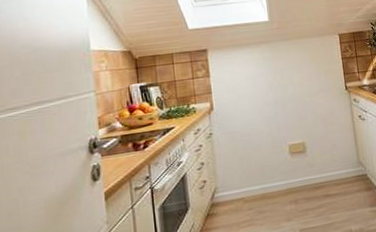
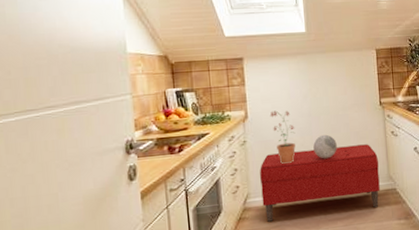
bench: none [227,130,351,217] -> present [260,144,380,222]
potted plant: none [235,100,263,155] -> present [269,110,296,164]
decorative sphere: none [280,122,305,148] -> present [313,134,337,159]

